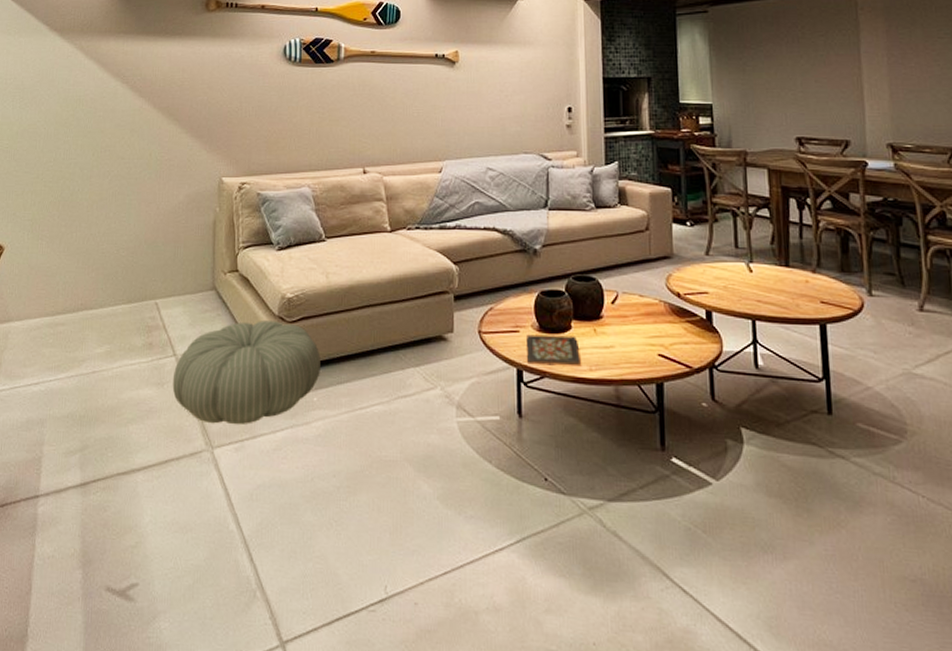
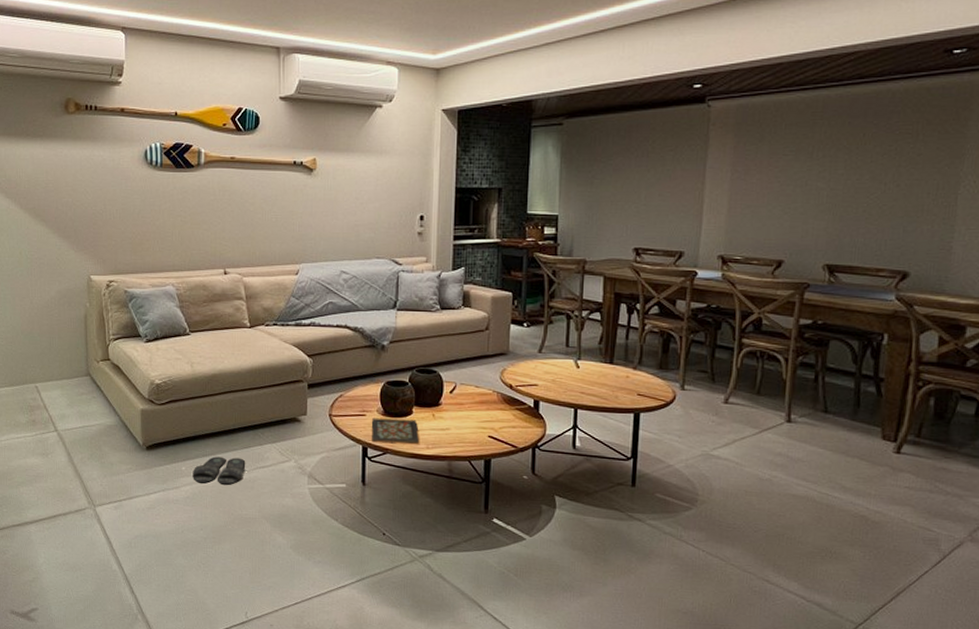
pouf: present [172,321,321,425] -> none [55,403,188,488]
slippers: none [325,384,386,419] -> present [193,456,246,485]

